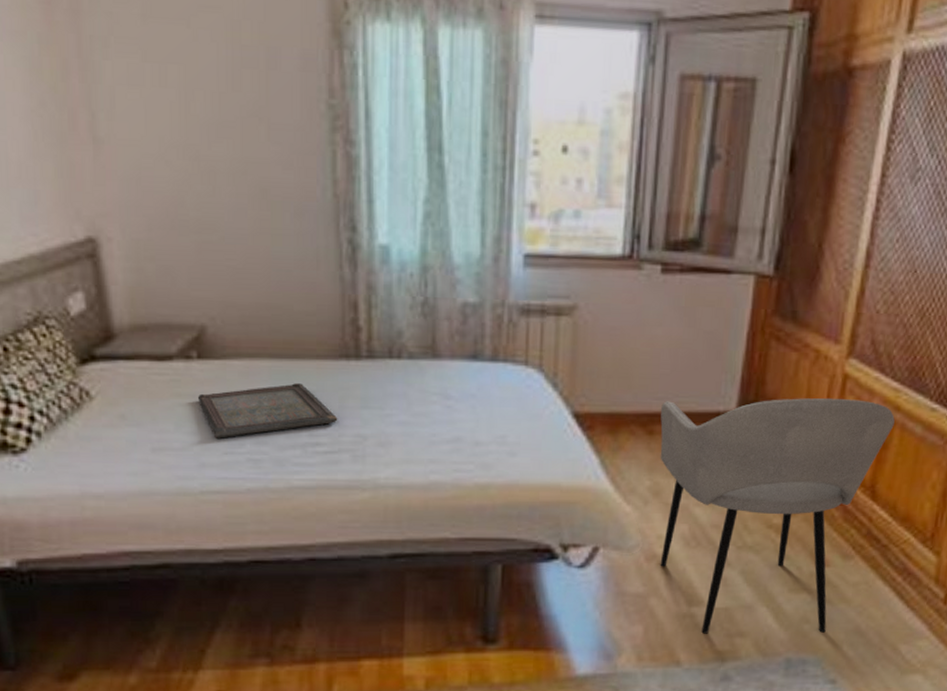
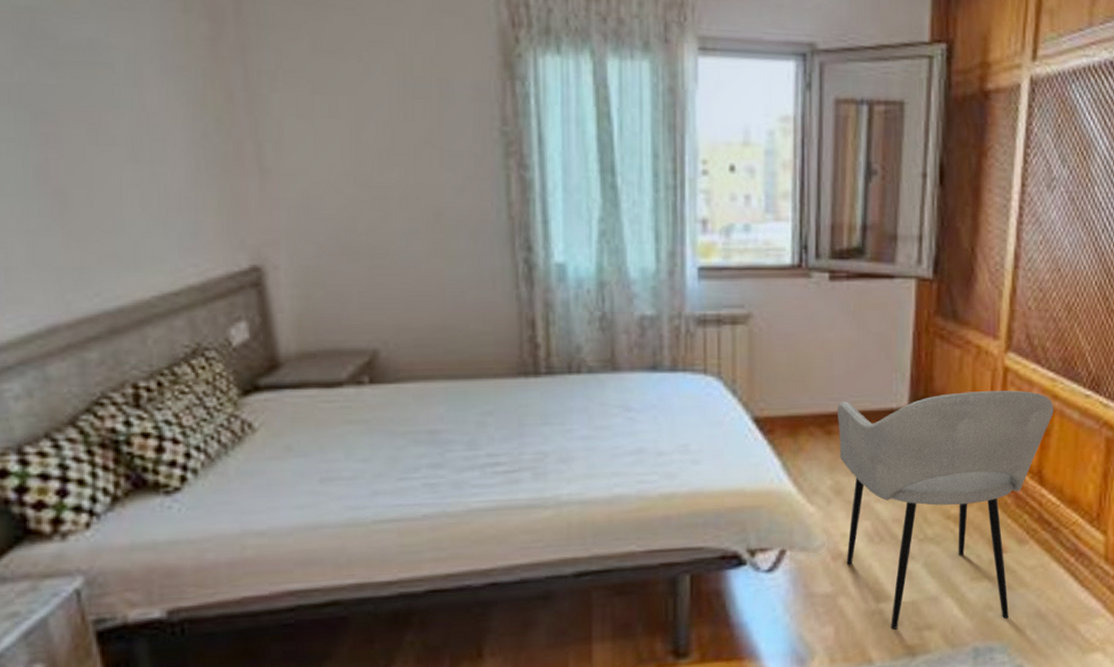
serving tray: present [198,383,338,439] -> none [370,403,518,464]

